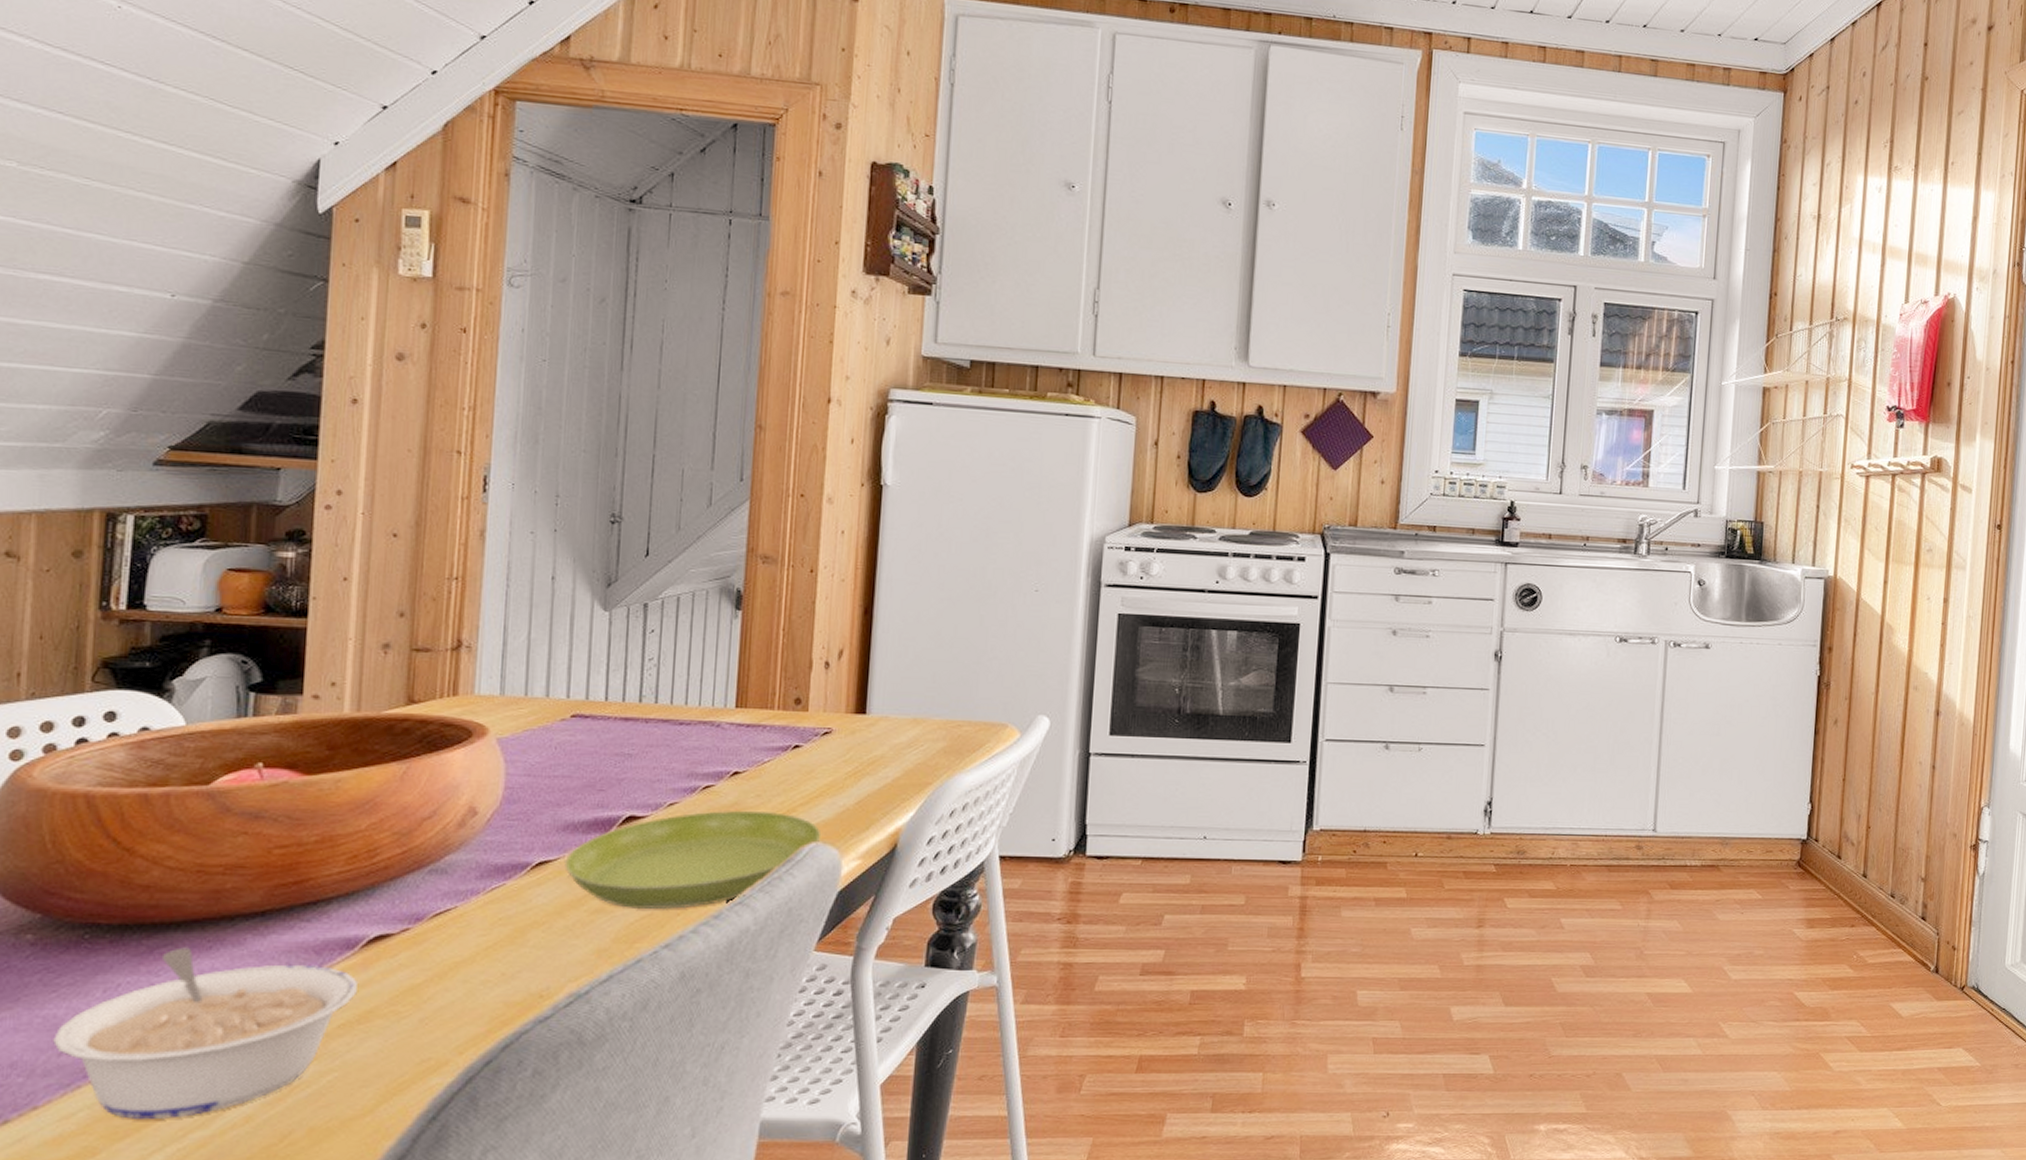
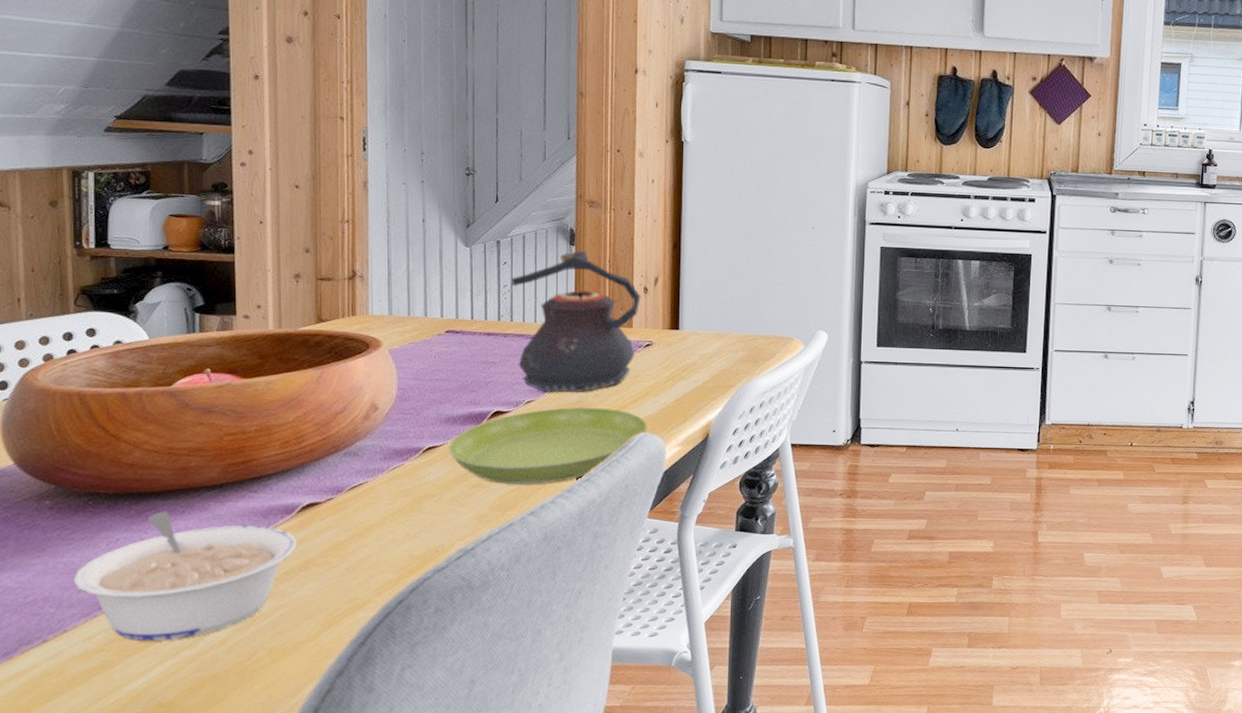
teapot: none [657,617,821,793] -> present [510,251,641,393]

